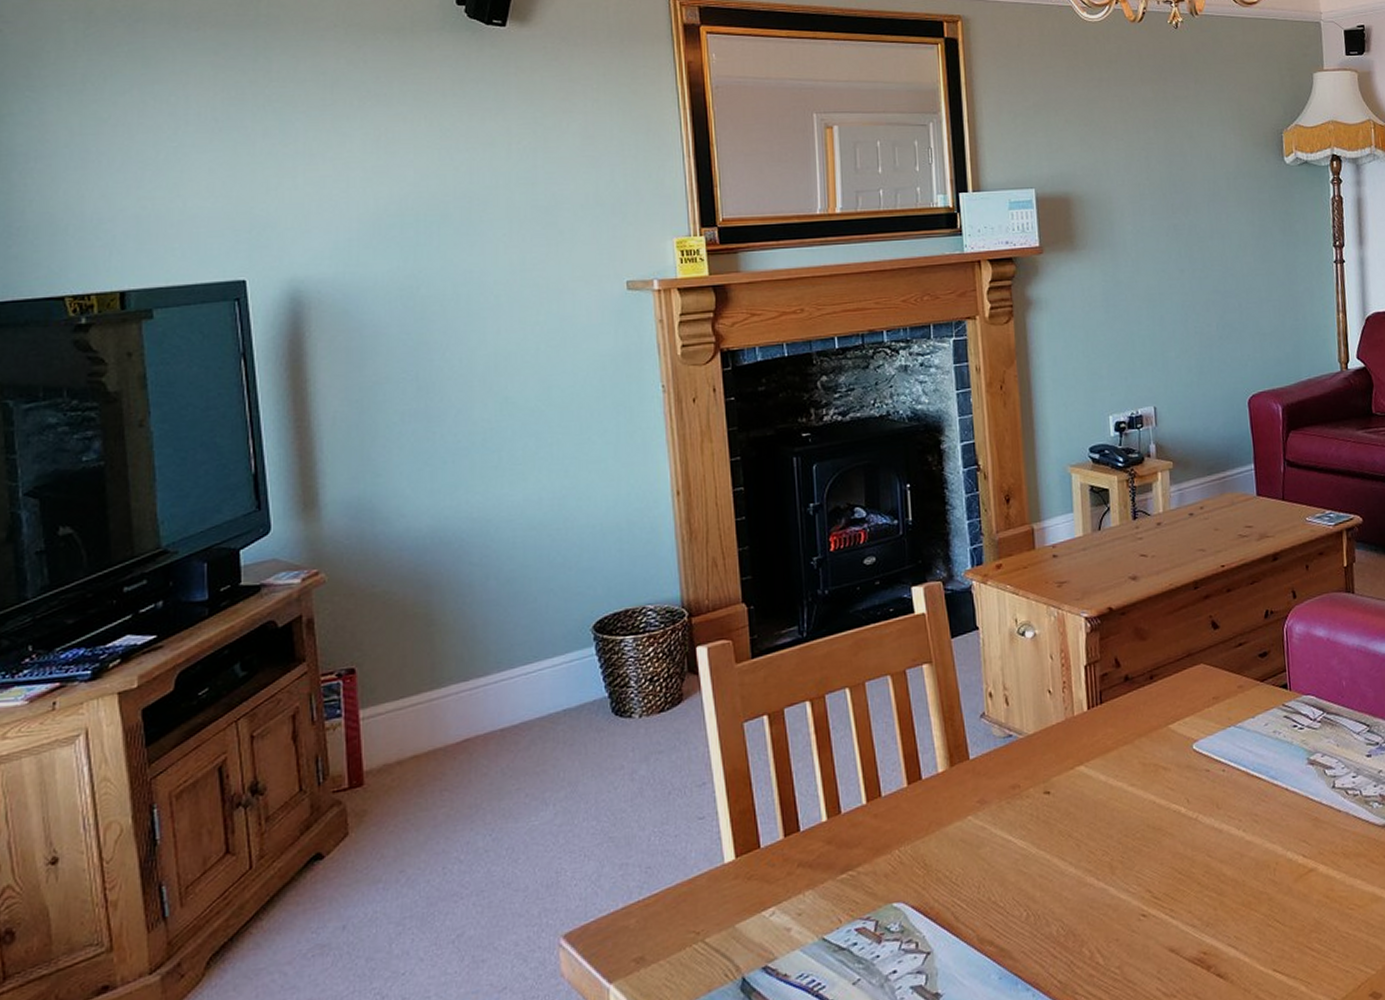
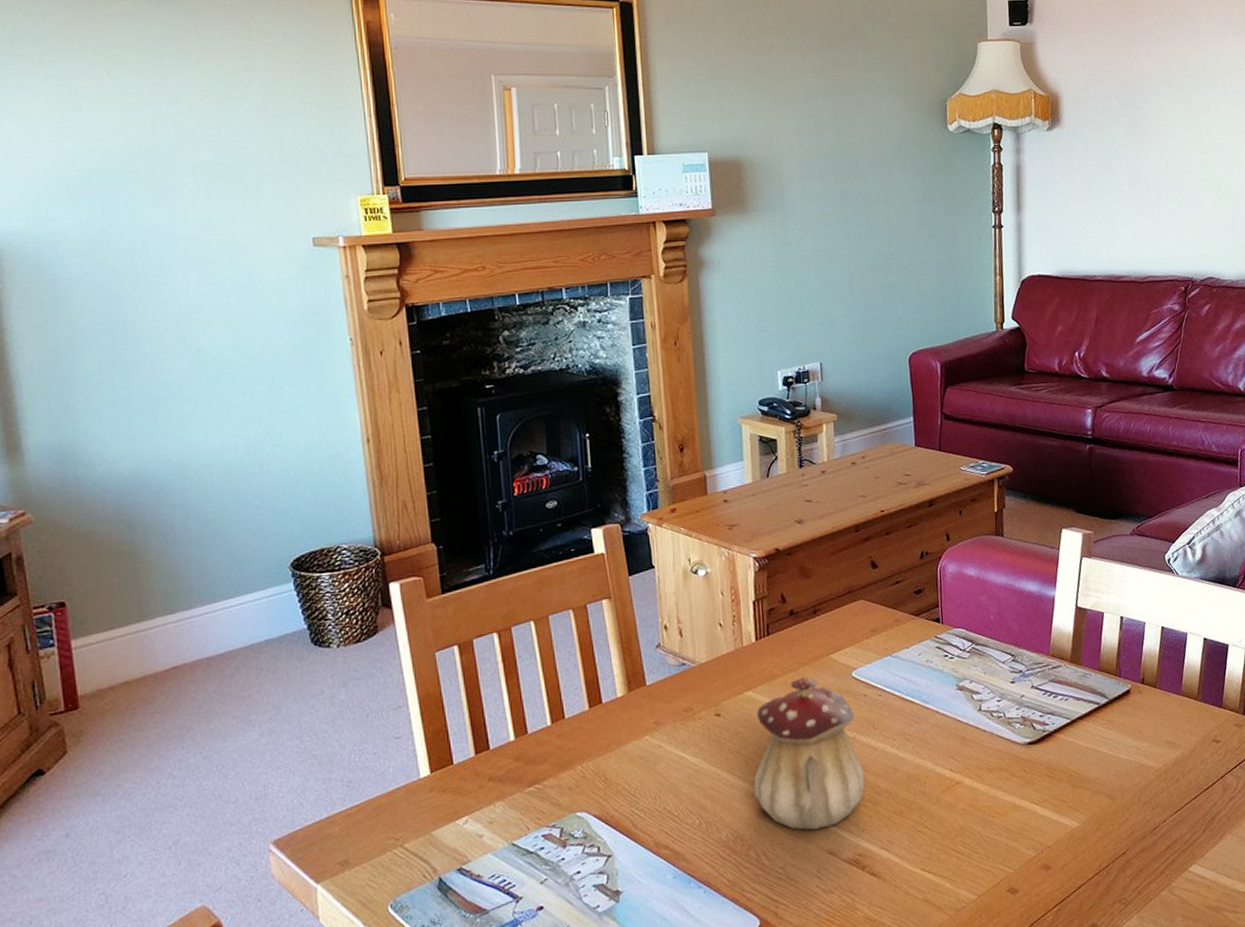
teapot: none [1086,750,1210,924] -> present [753,677,866,830]

